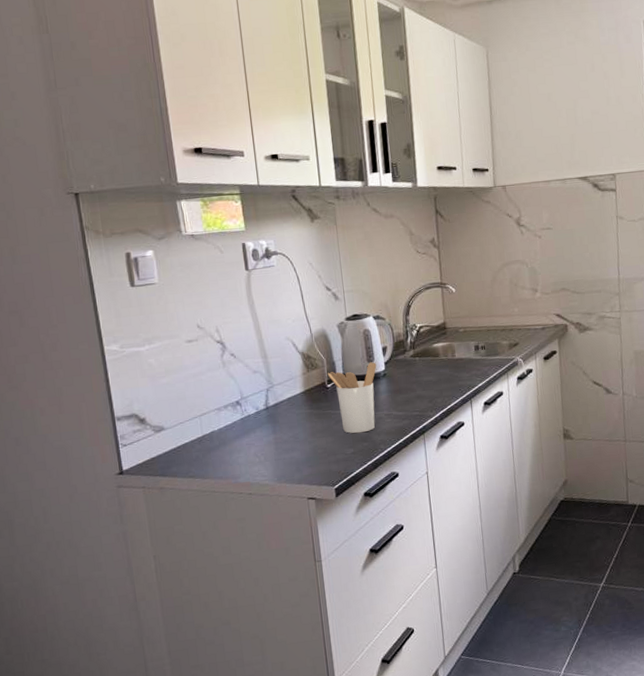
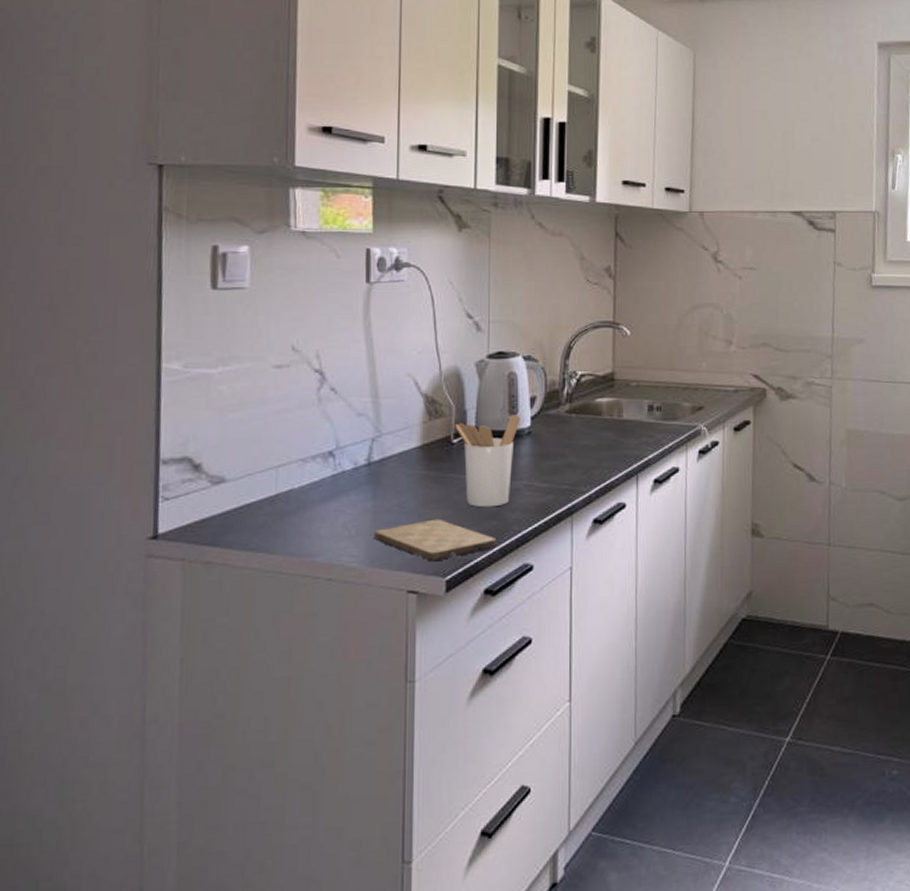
cutting board: none [278,444,370,476] -> present [374,518,497,562]

